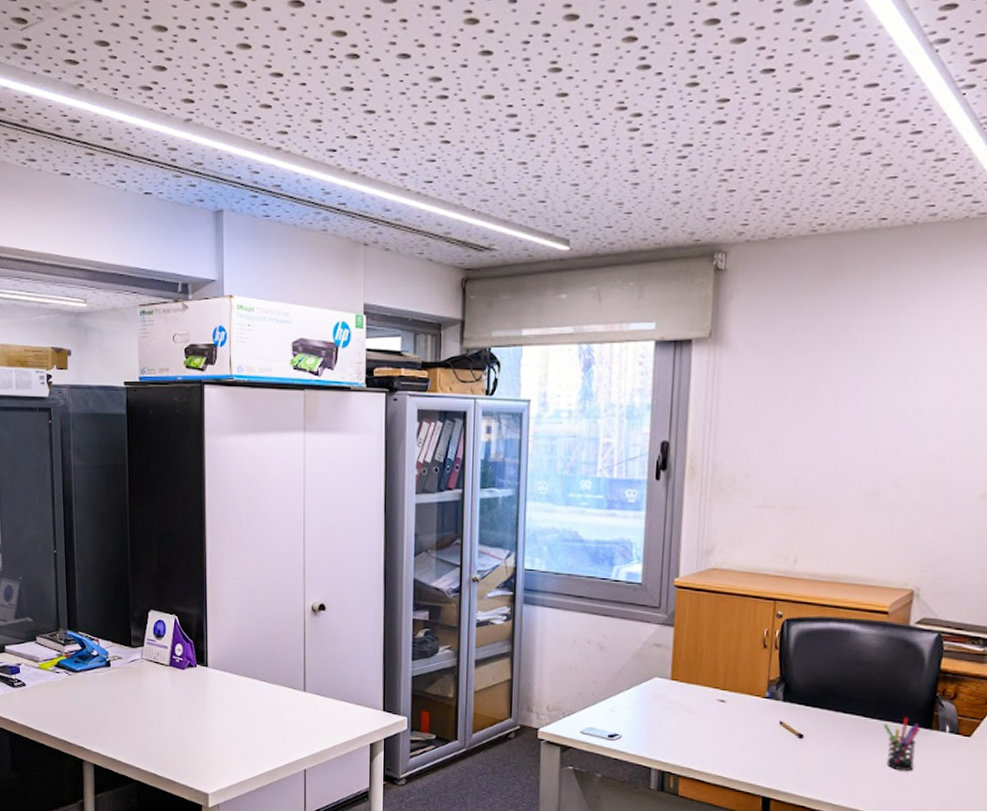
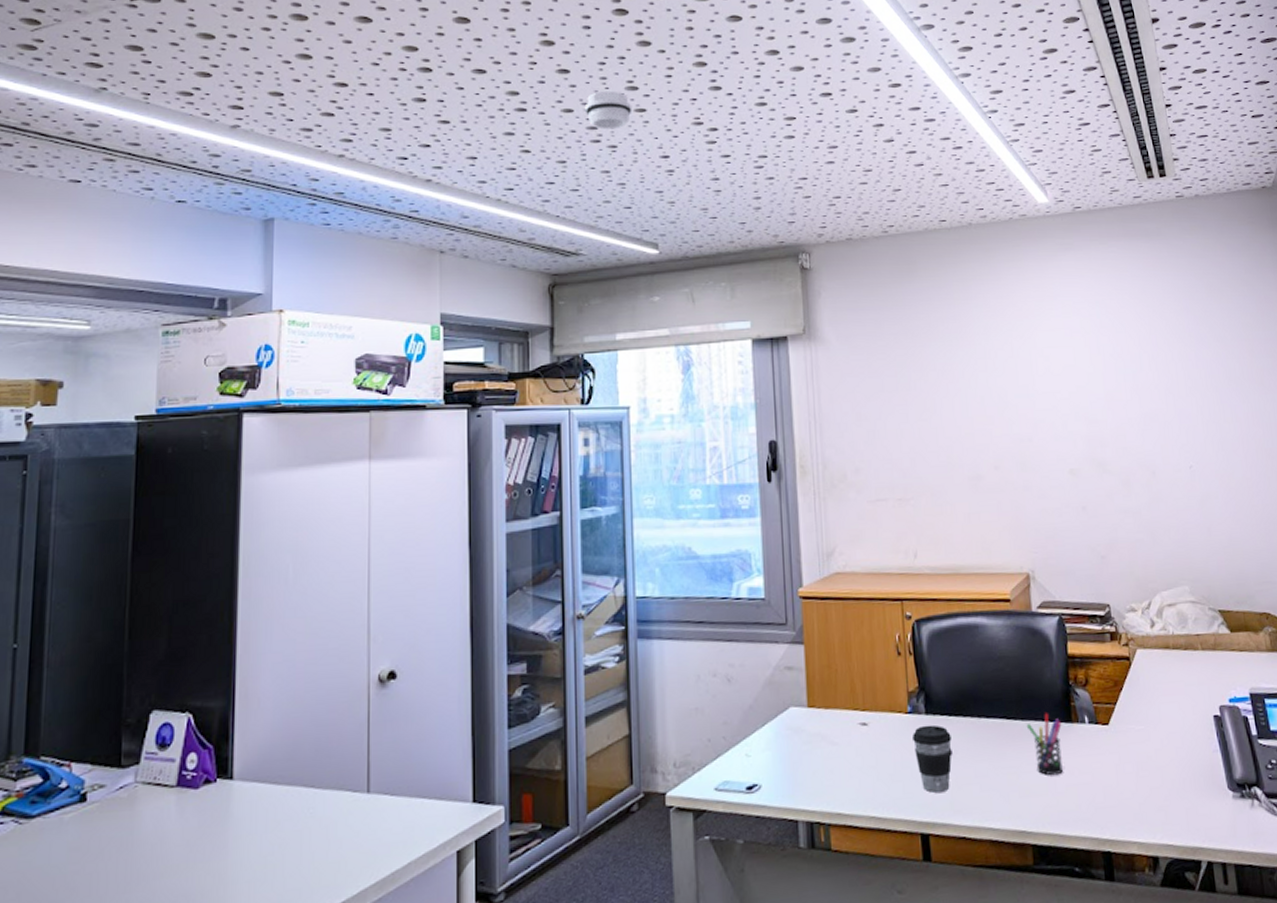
smoke detector: none [505,73,554,117] -> present [584,90,632,130]
coffee cup: none [767,710,805,767] -> present [913,724,952,793]

